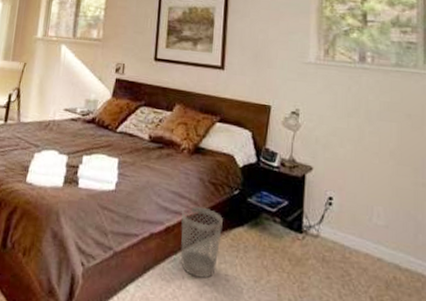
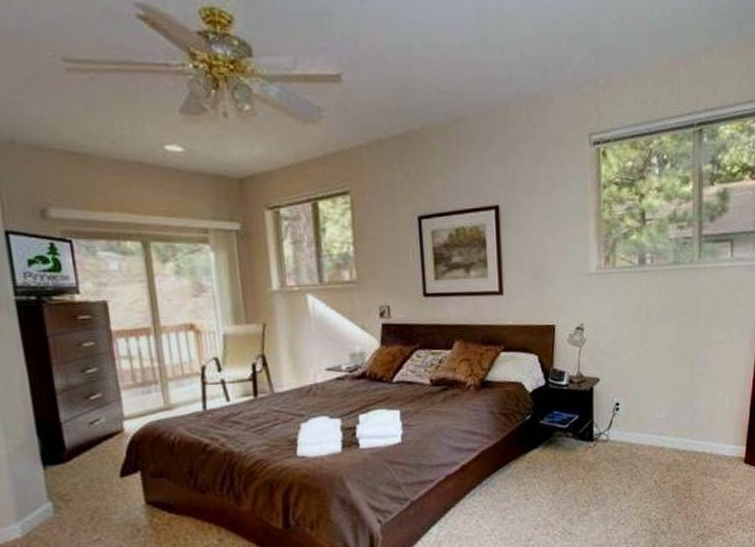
wastebasket: present [181,206,223,279] -> none [476,438,518,504]

